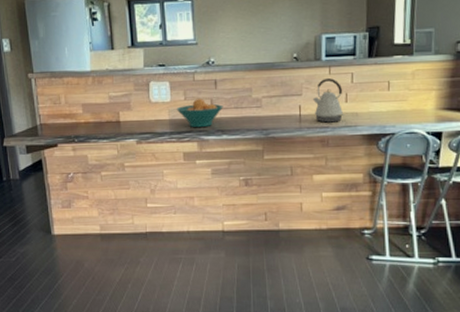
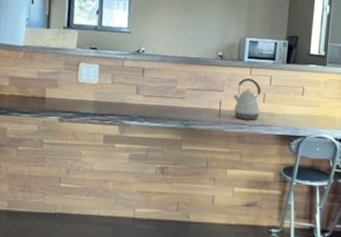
fruit bowl: present [176,99,224,128] -> none [102,84,148,113]

